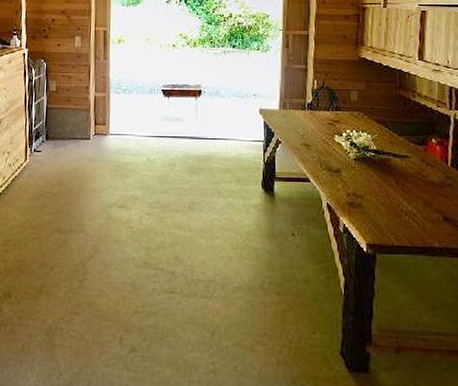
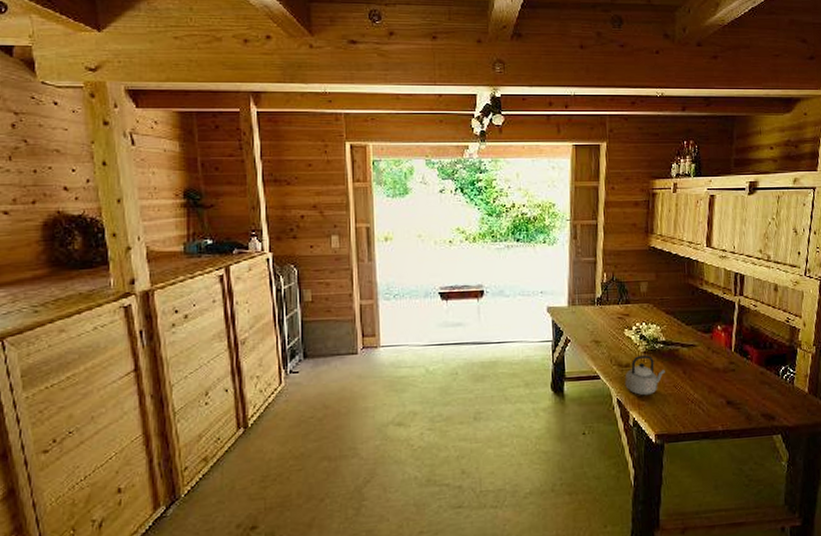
teapot: none [335,162,377,203] -> present [625,355,665,396]

